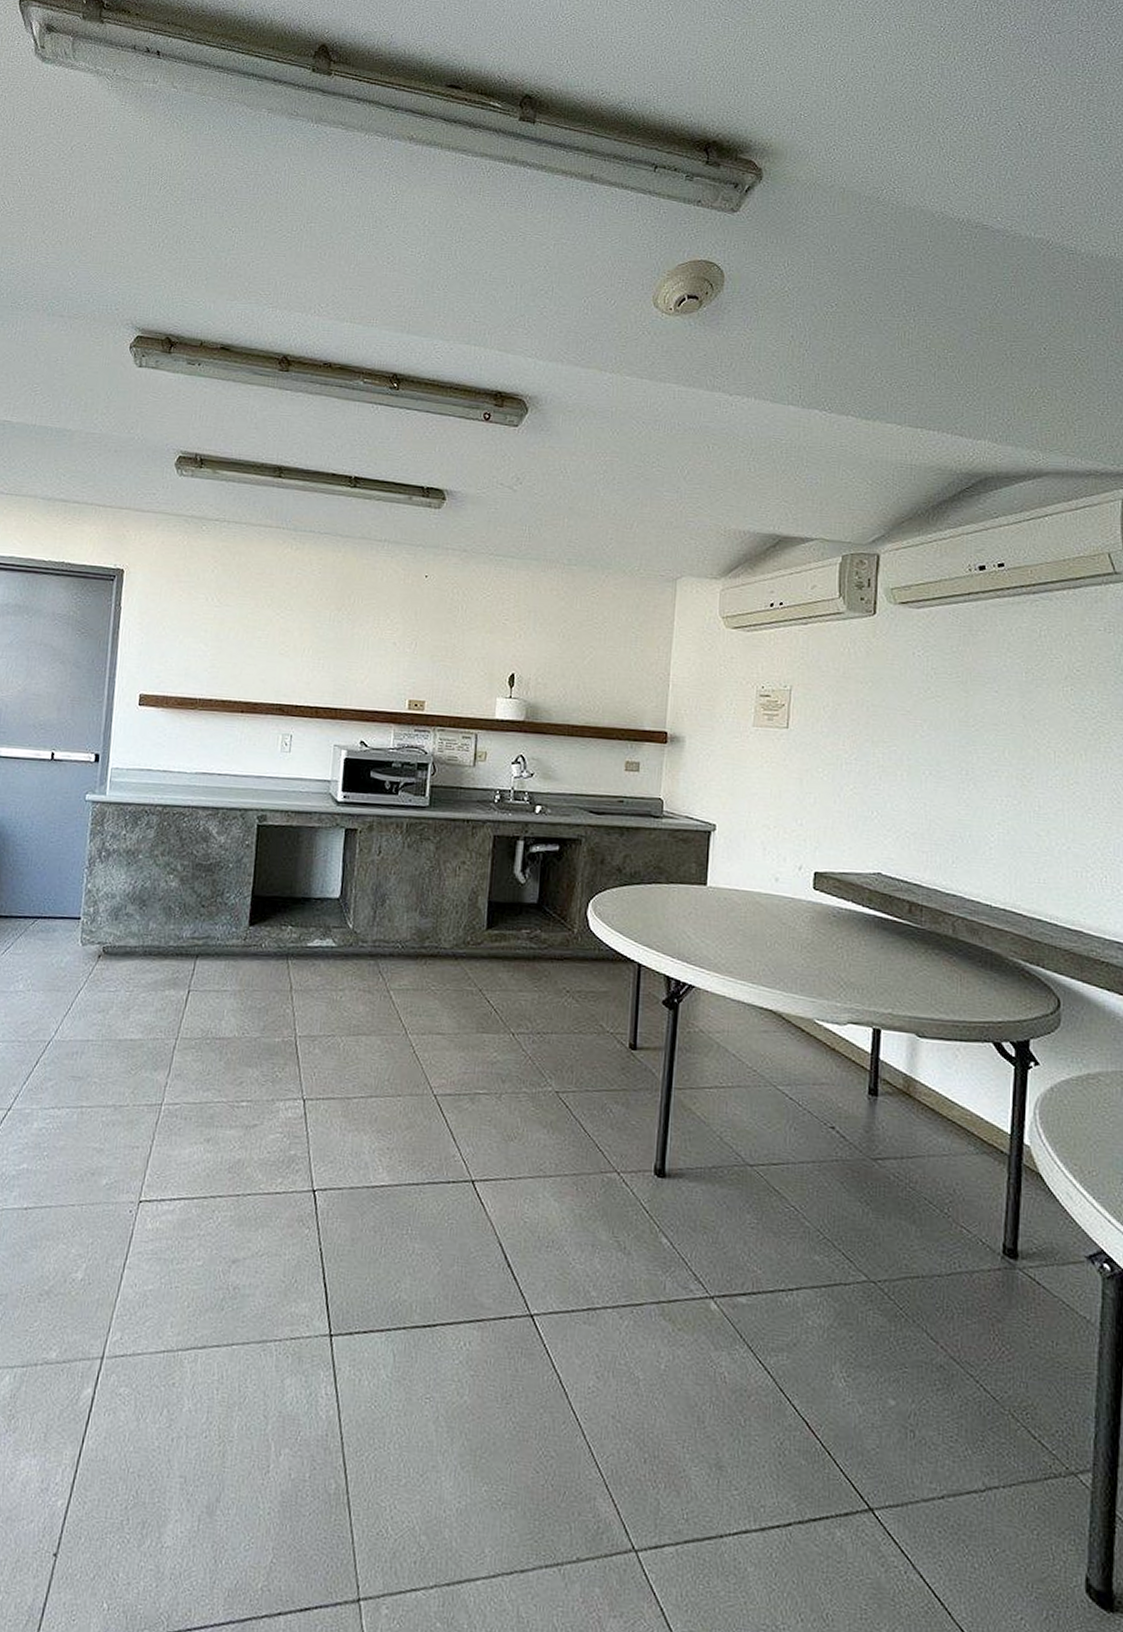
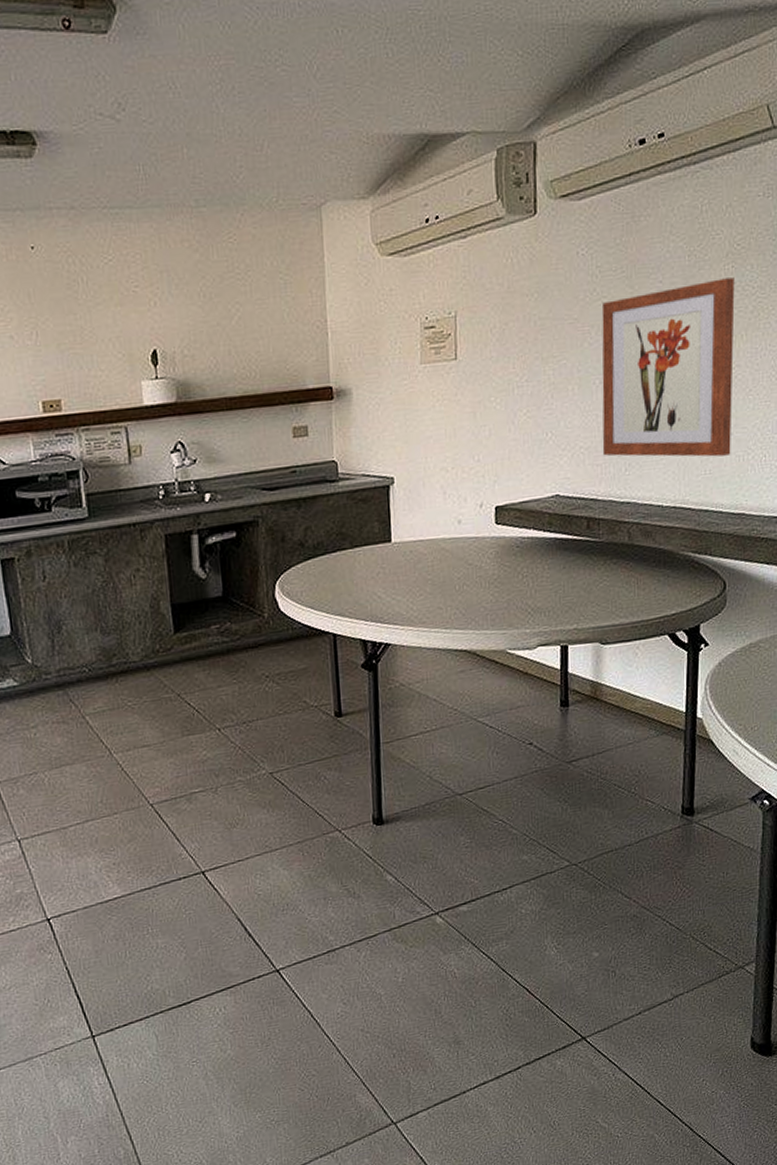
wall art: none [929,698,1074,869] -> present [601,277,735,457]

